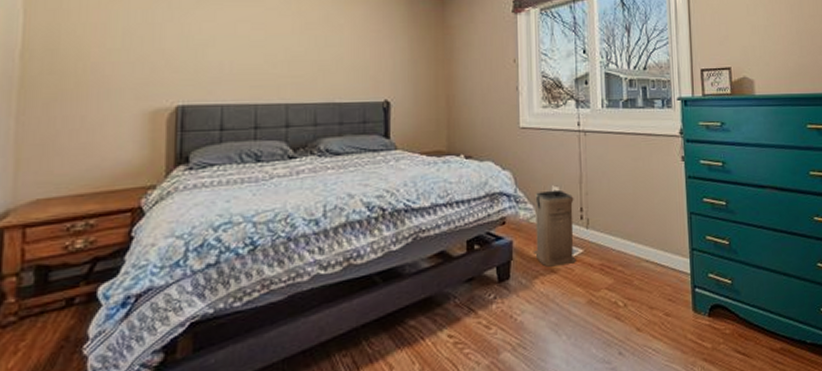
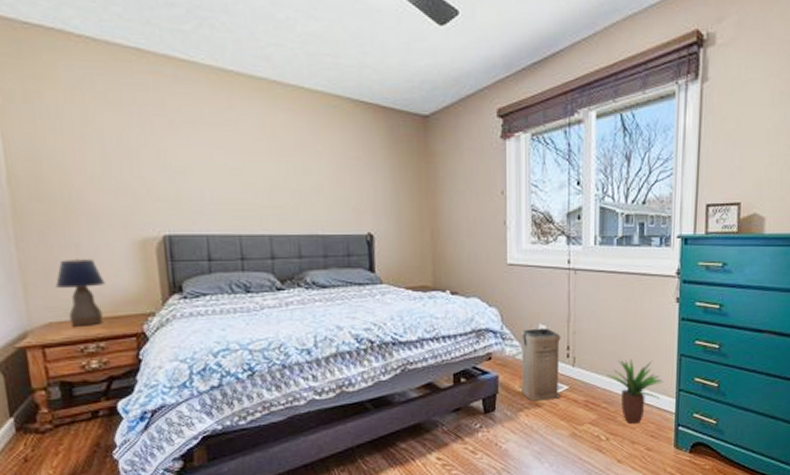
table lamp: none [50,130,107,203] -> present [55,258,106,326]
potted plant: none [620,219,677,287] -> present [607,360,664,423]

